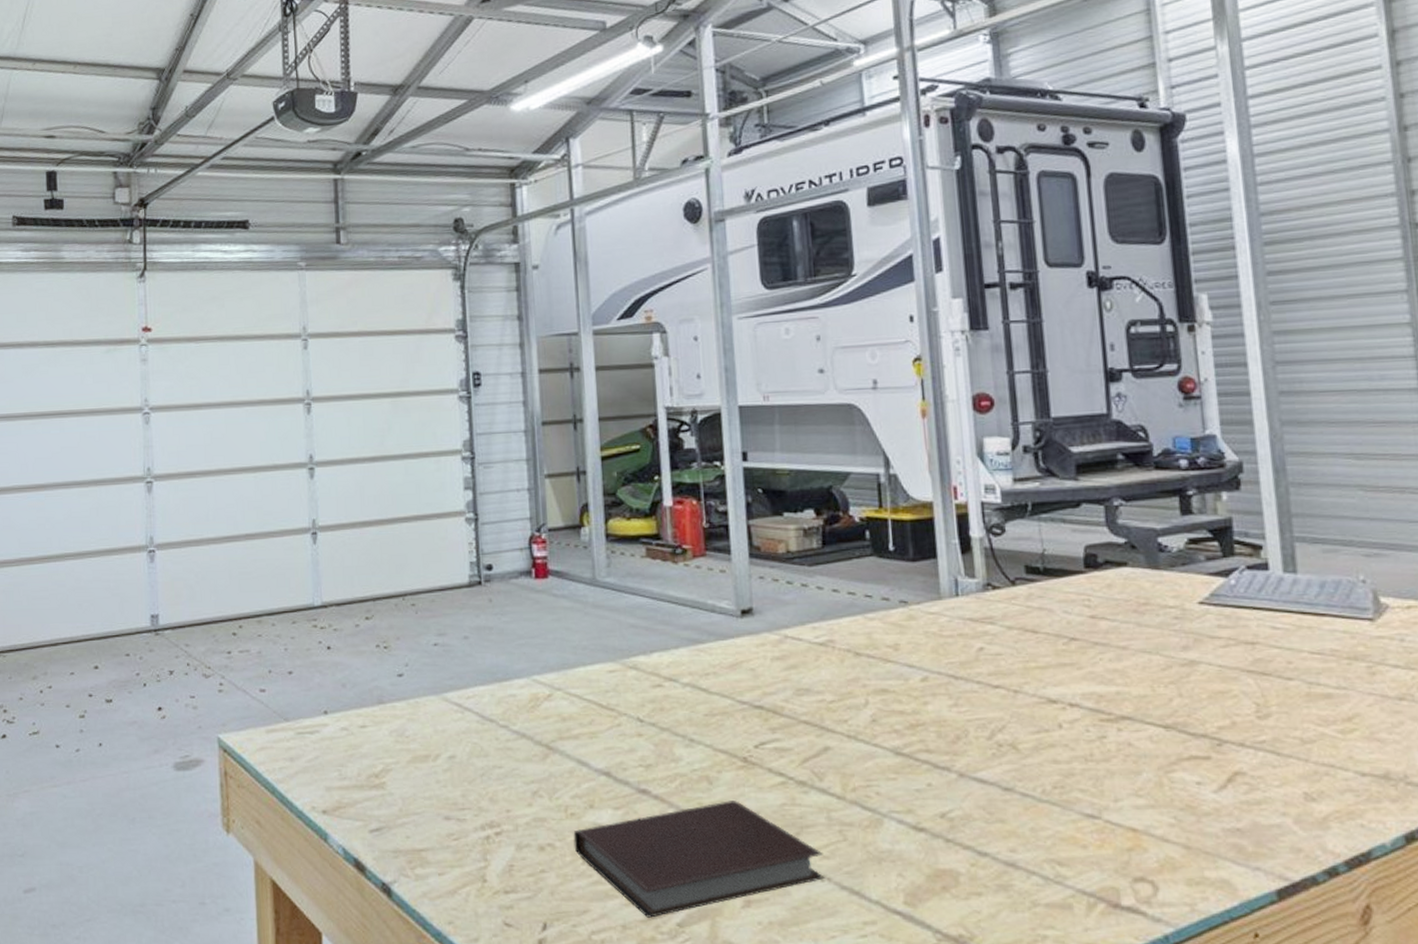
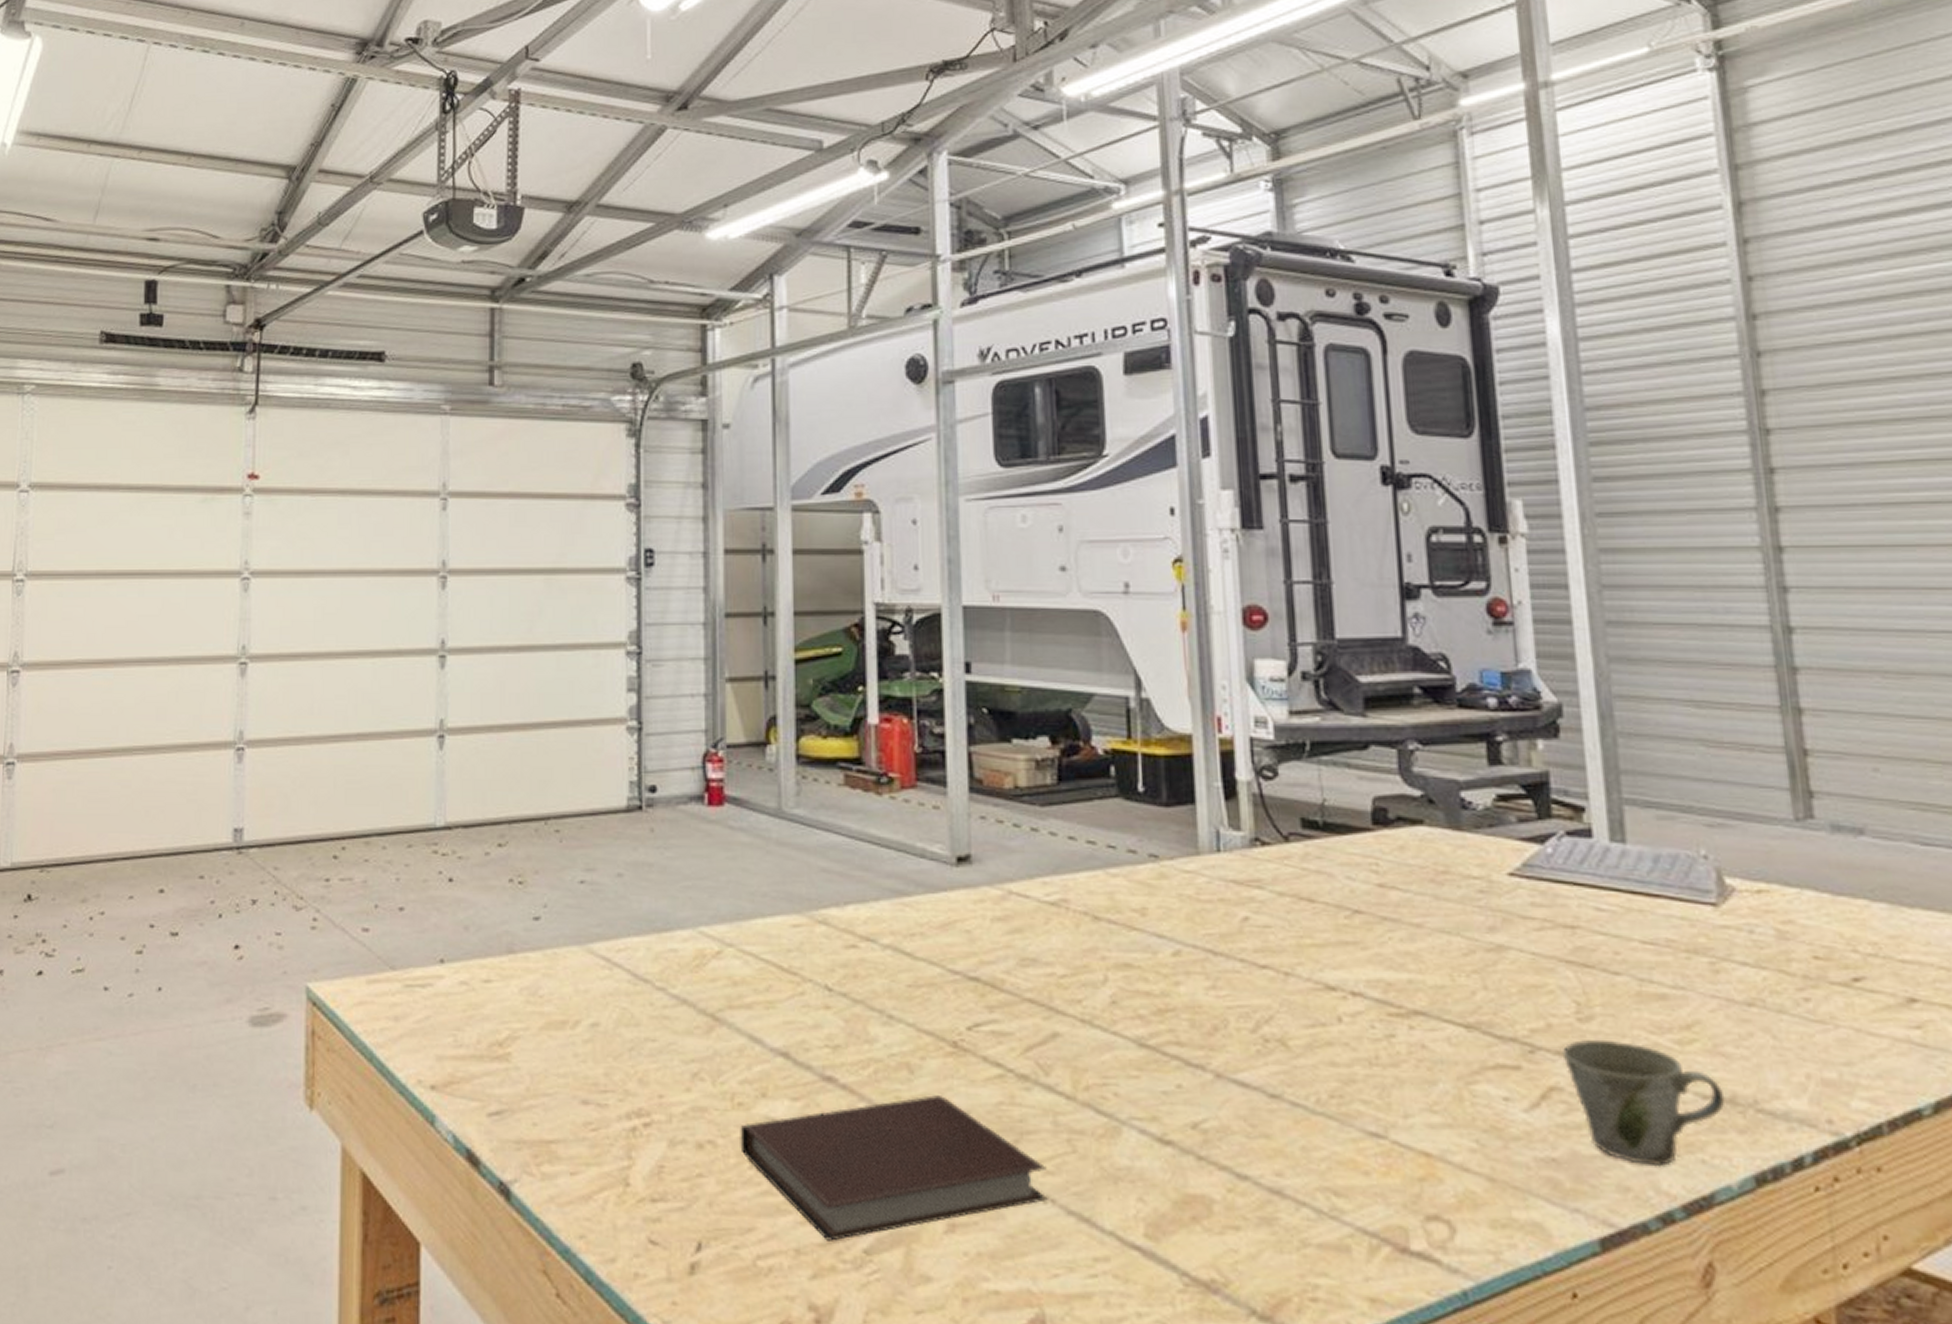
mug: none [1244,732,1381,832] -> present [1561,1039,1726,1167]

